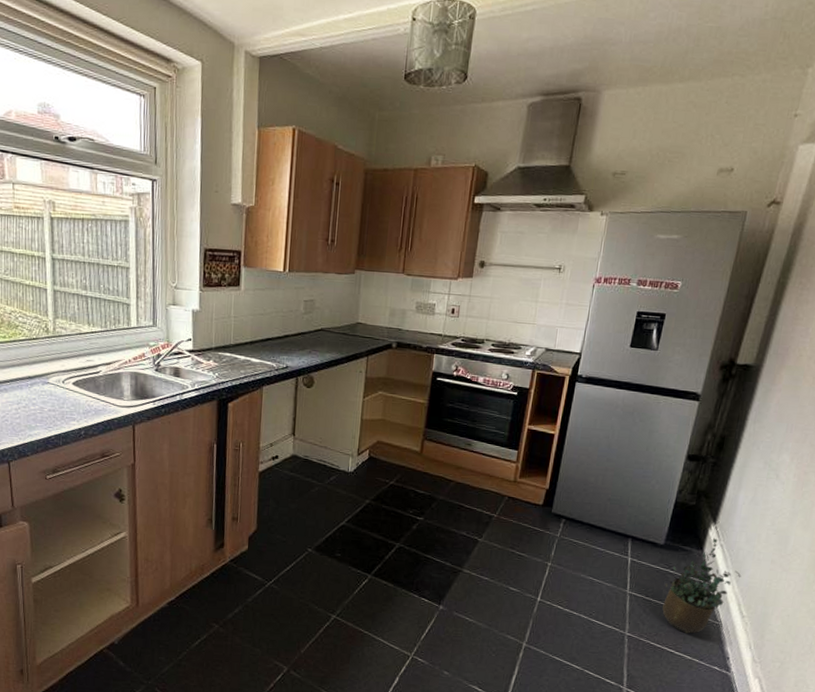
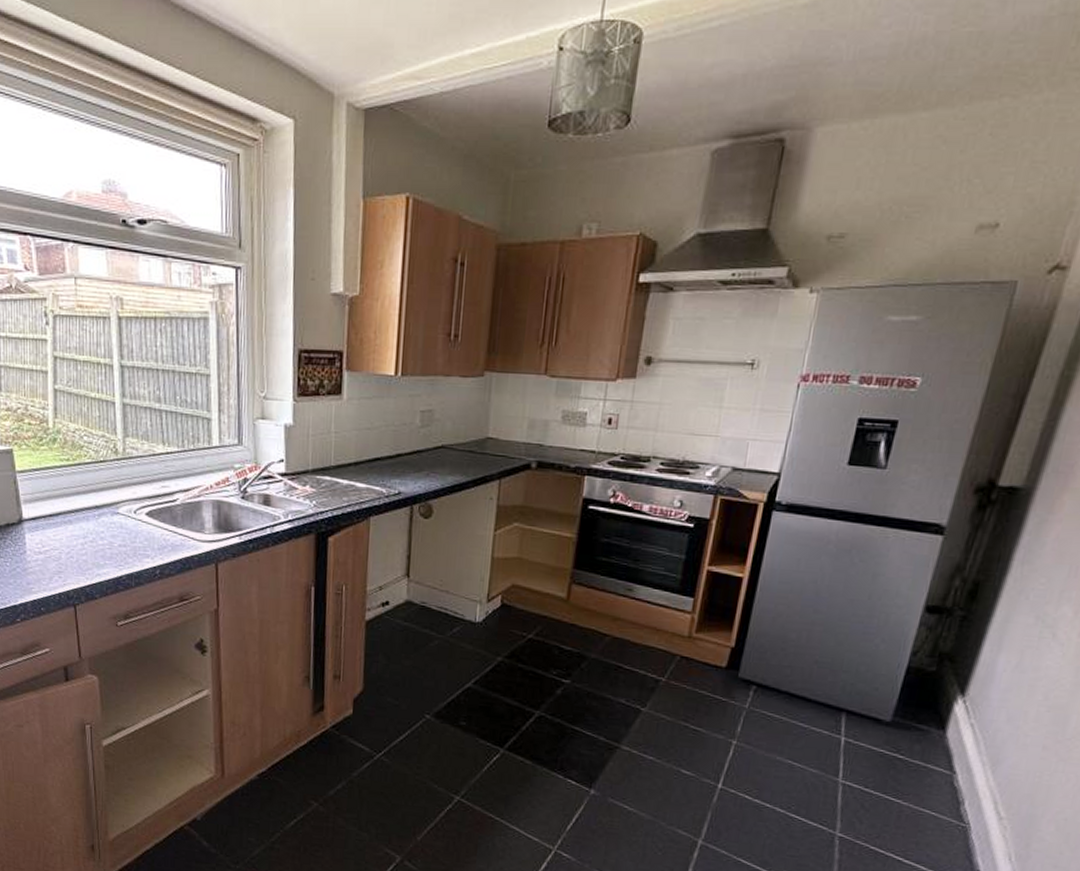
potted plant: present [662,538,742,634] -> none [887,715,999,838]

